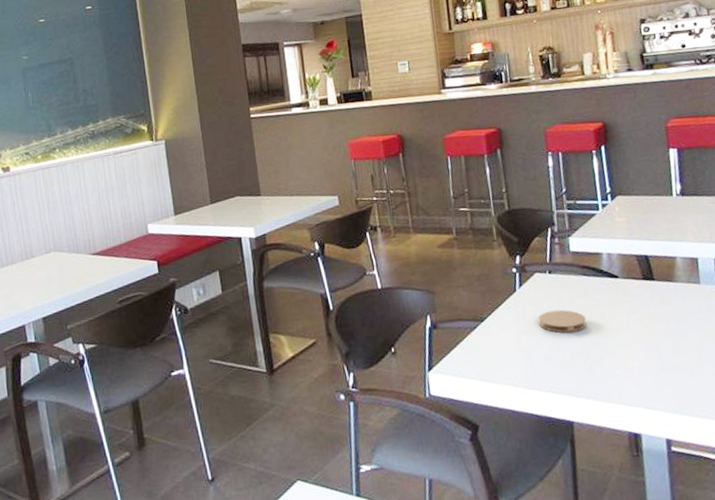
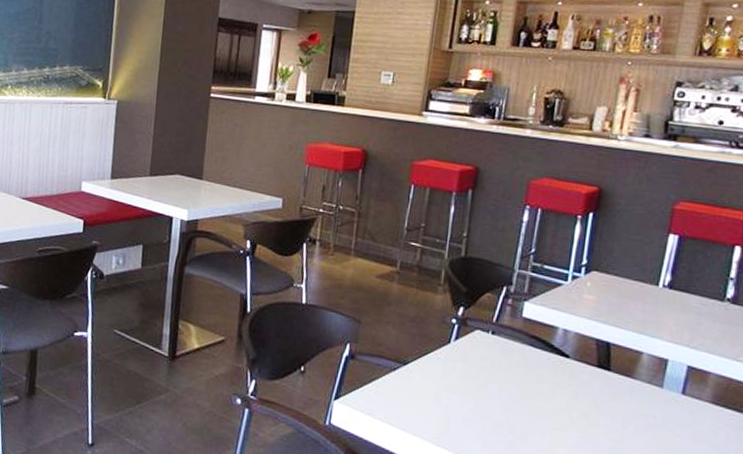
coaster: present [538,309,587,334] -> none [466,372,520,402]

